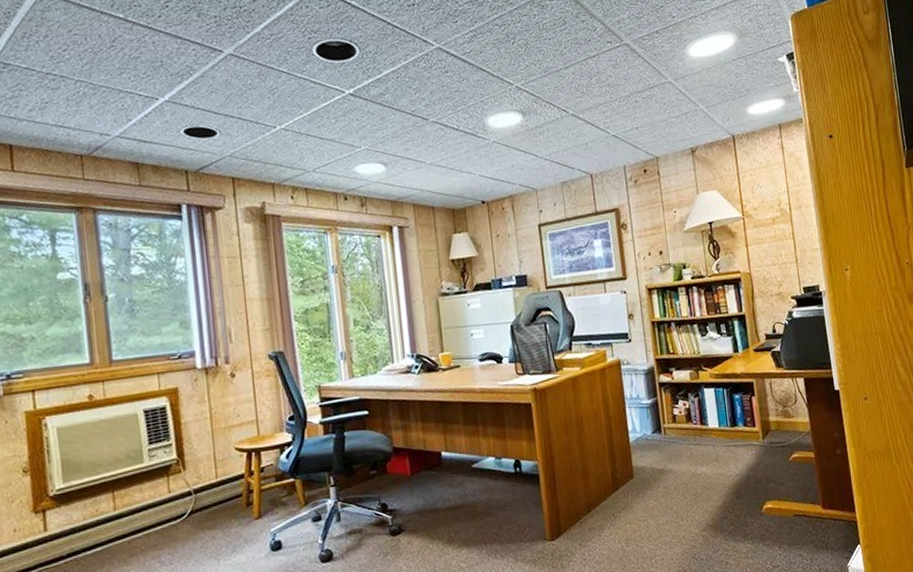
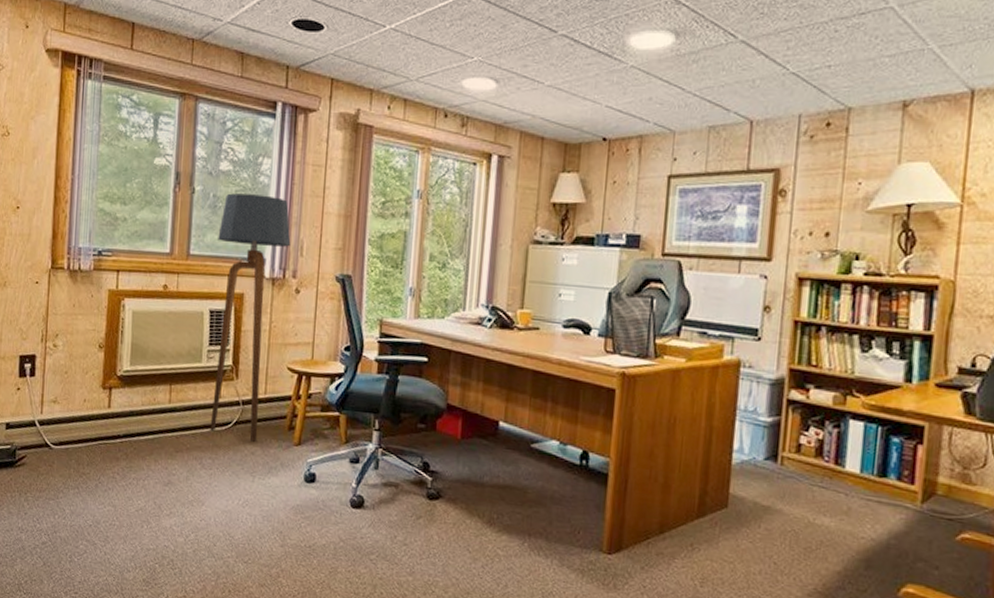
floor lamp: none [140,291,218,527] -> present [210,193,291,442]

